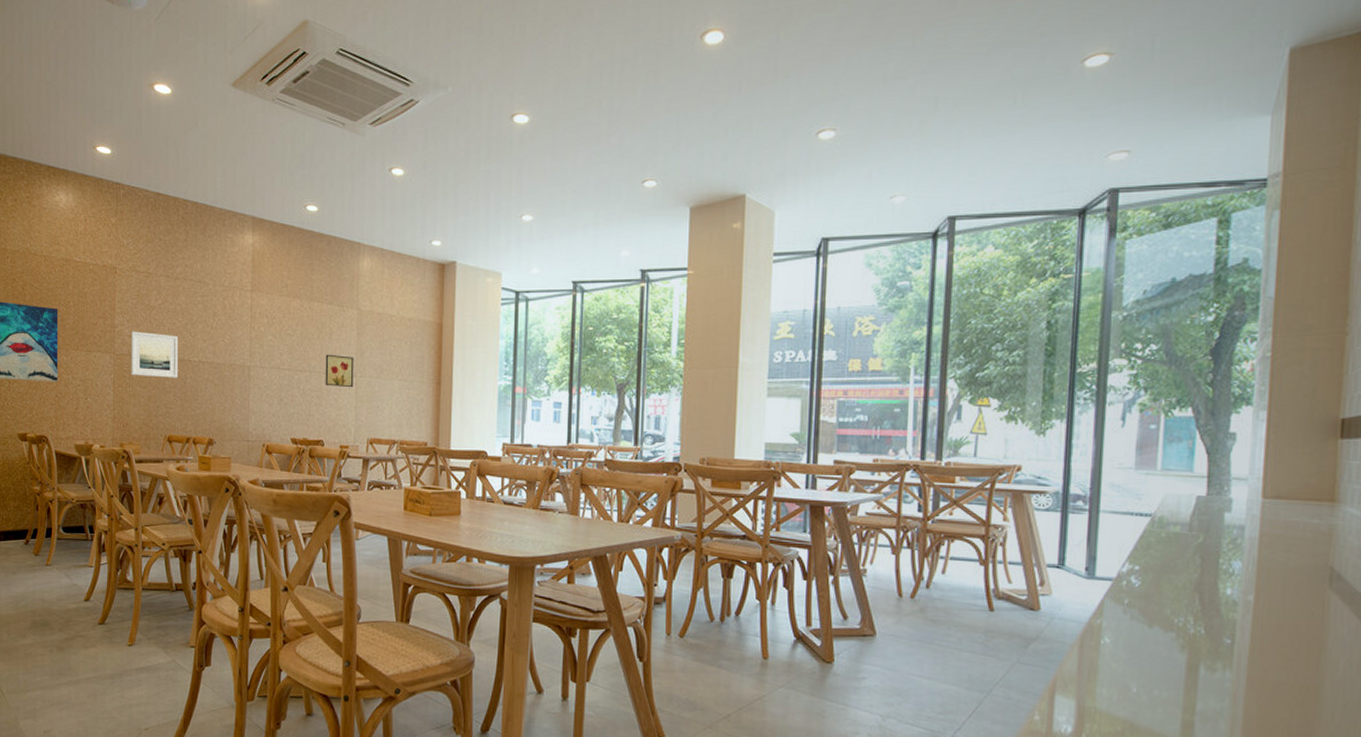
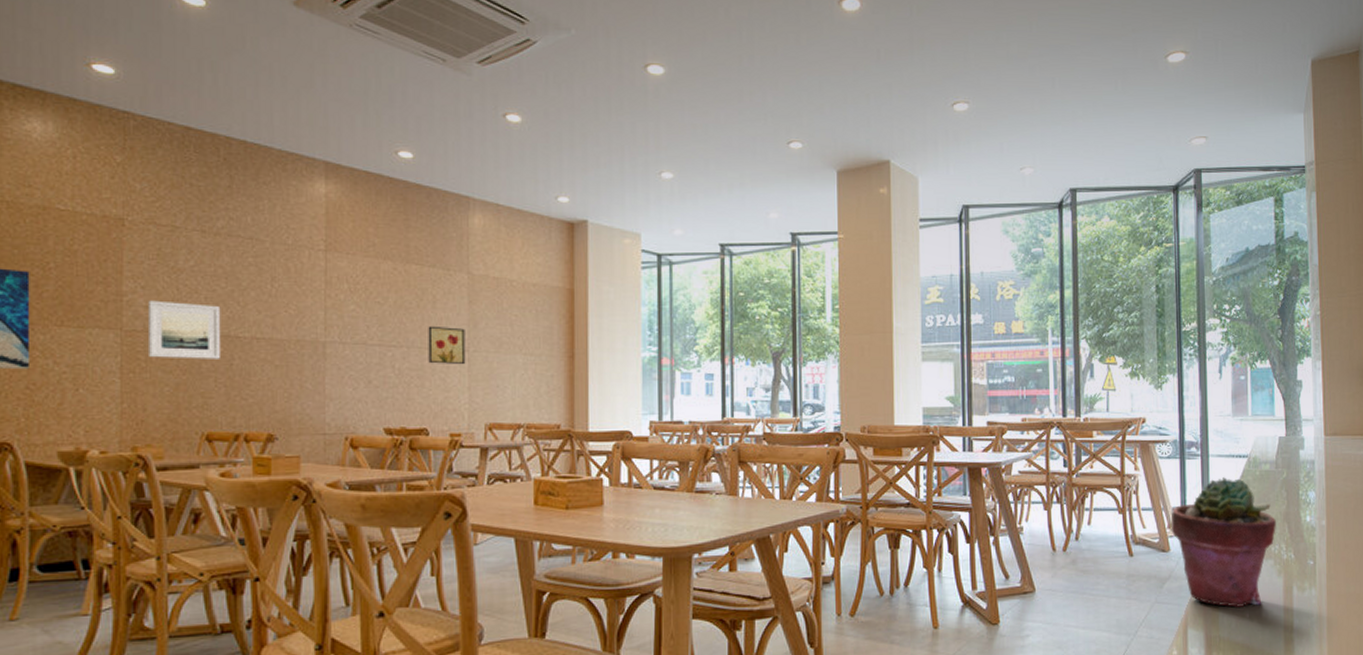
potted succulent: none [1043,536,1183,680] -> present [1170,477,1276,607]

